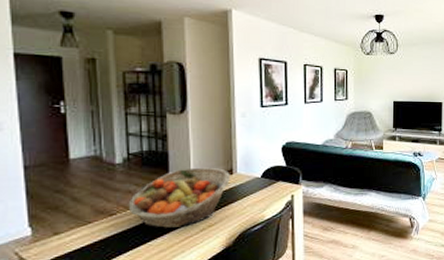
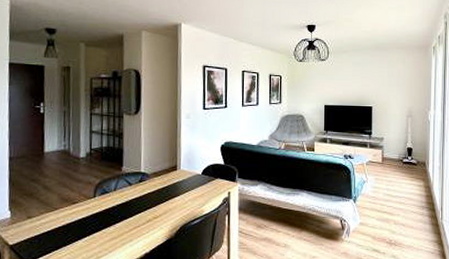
fruit basket: present [128,167,230,228] -> none [87,163,174,217]

